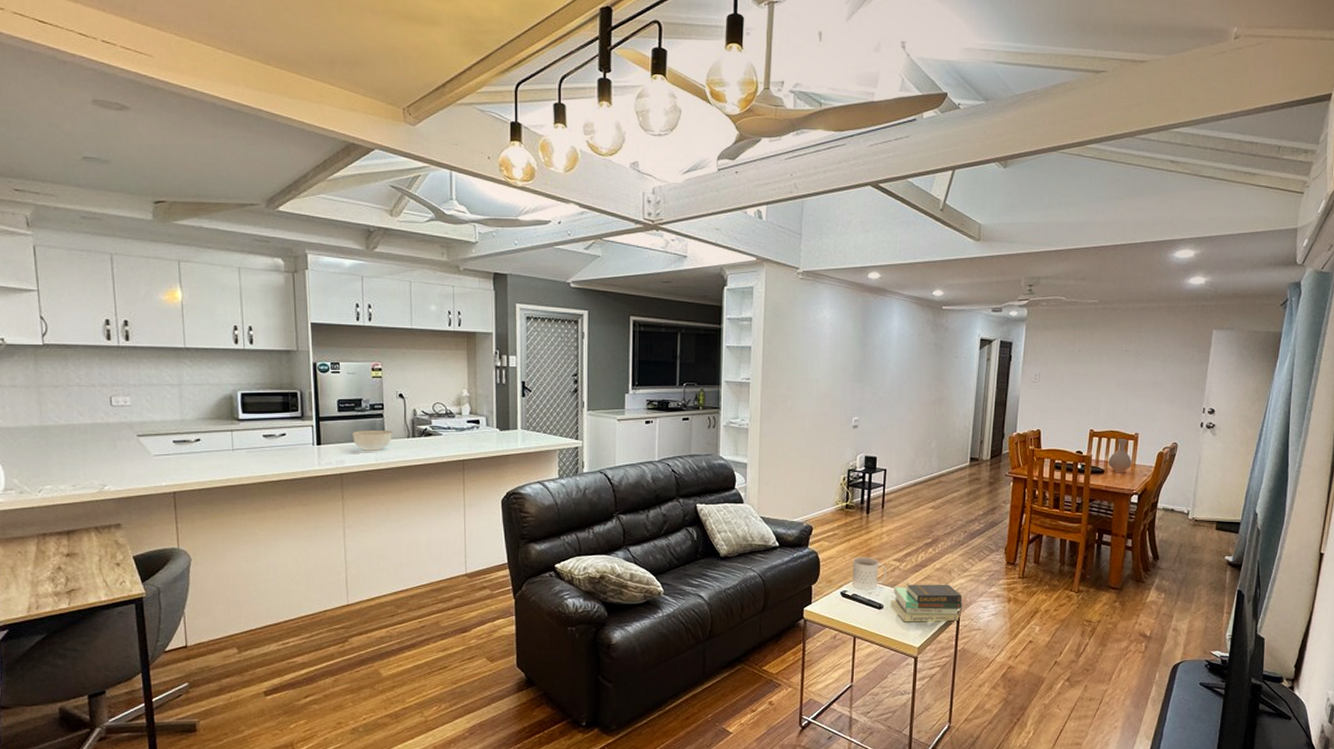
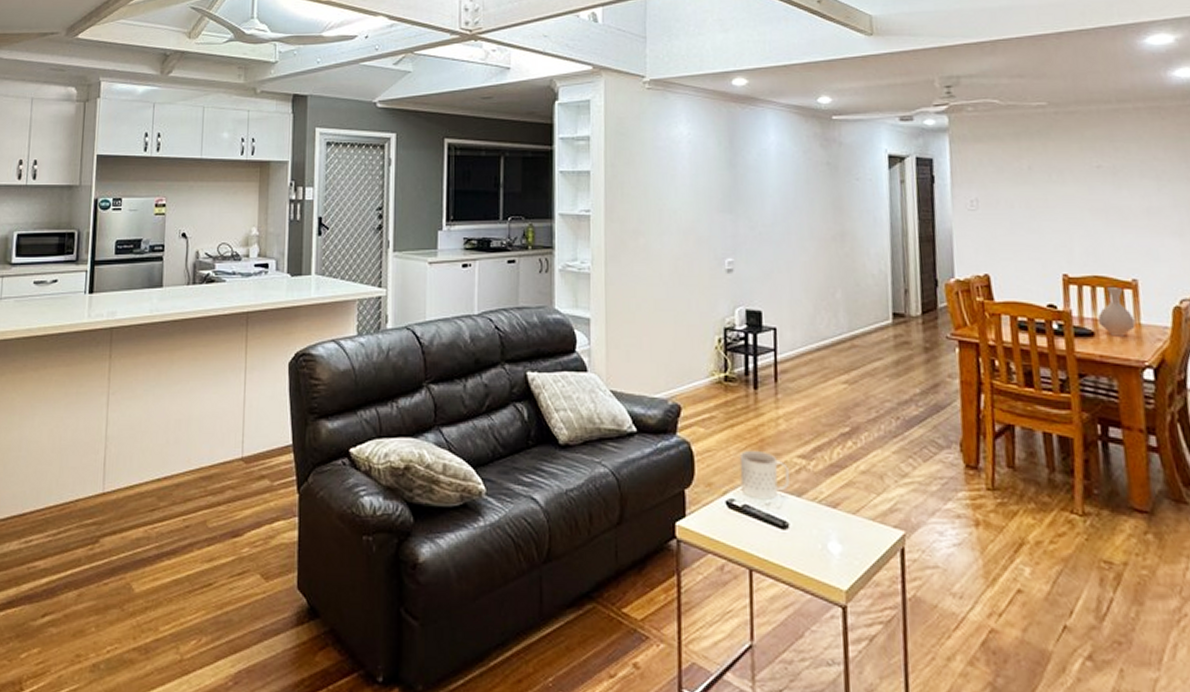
bowl: present [352,430,392,451] -> none [127,275,171,300]
books: present [890,584,963,622] -> none [798,493,907,553]

